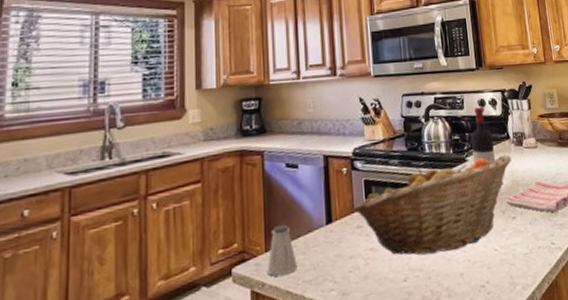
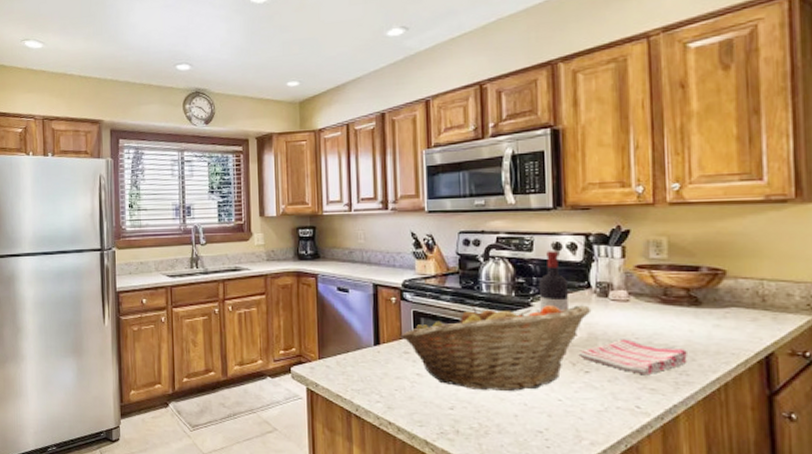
saltshaker: present [267,224,297,277] -> none [320,338,347,381]

